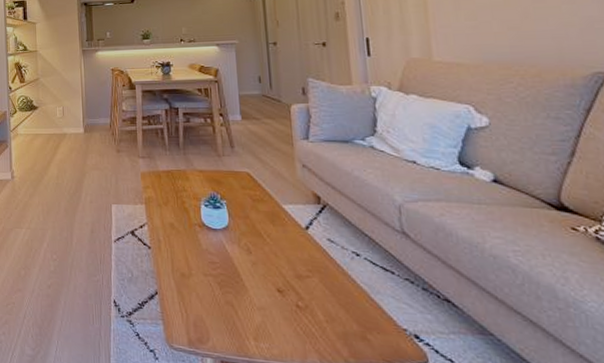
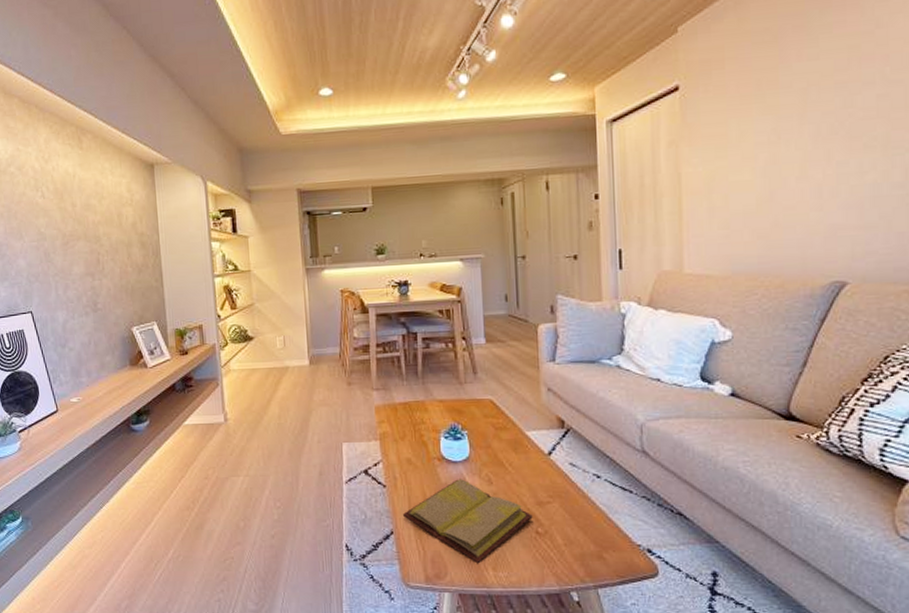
diary: none [167,246,293,332] -> present [403,479,533,564]

